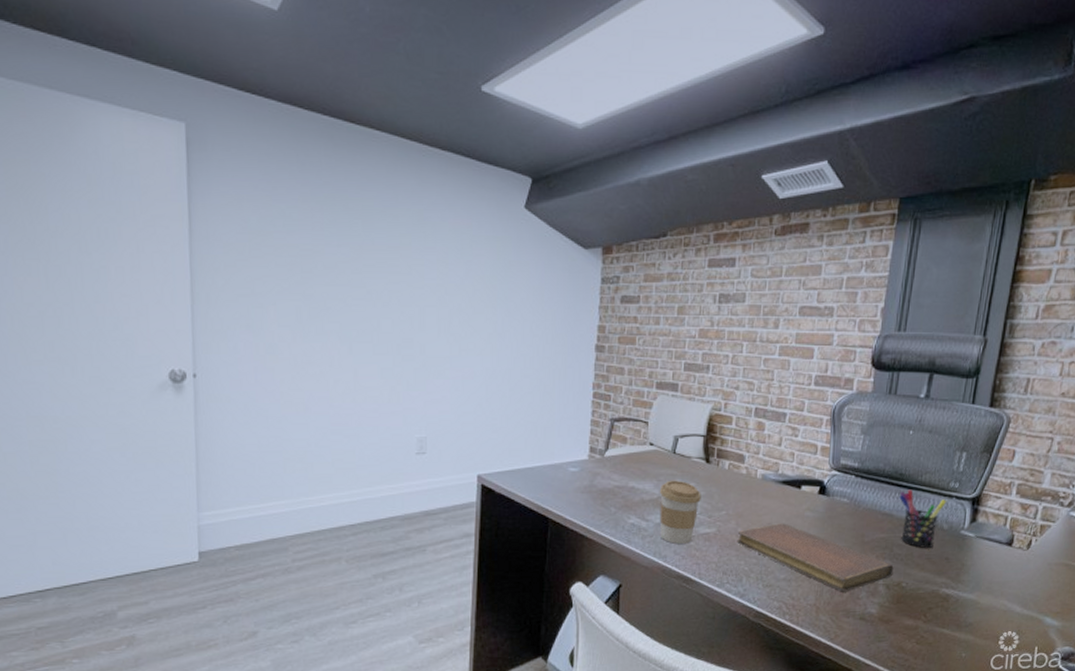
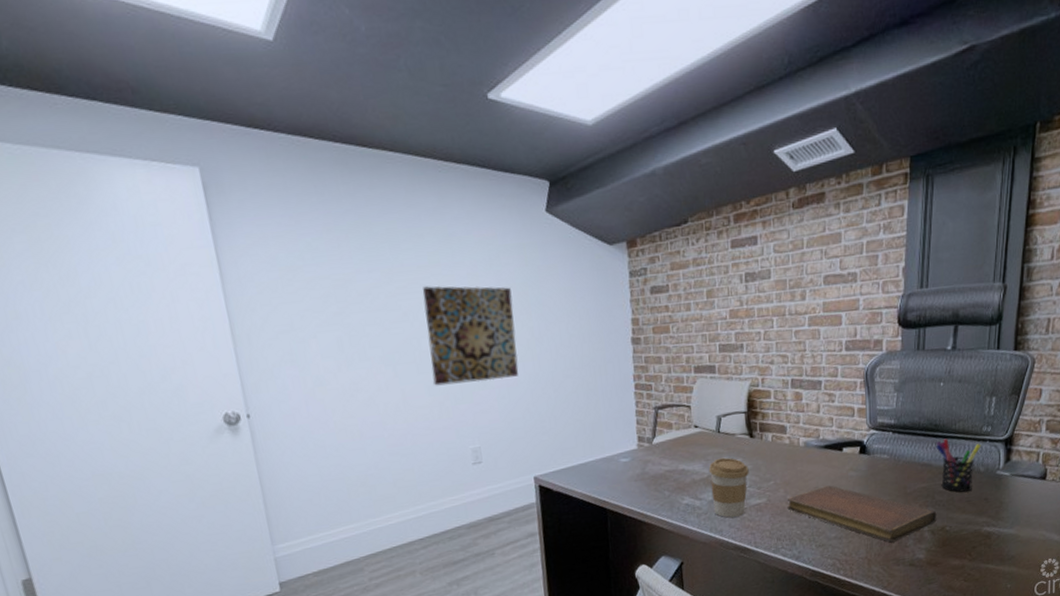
wall art: none [388,267,479,371] -> present [422,286,519,386]

